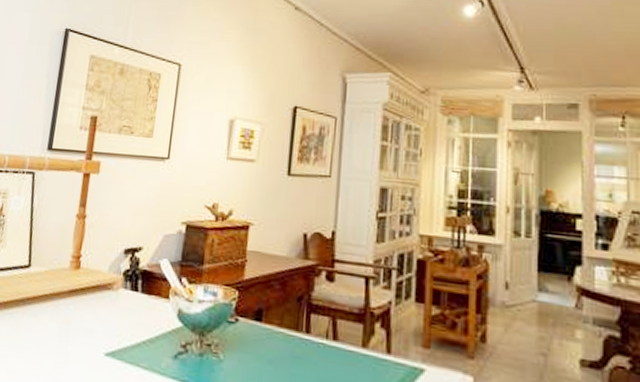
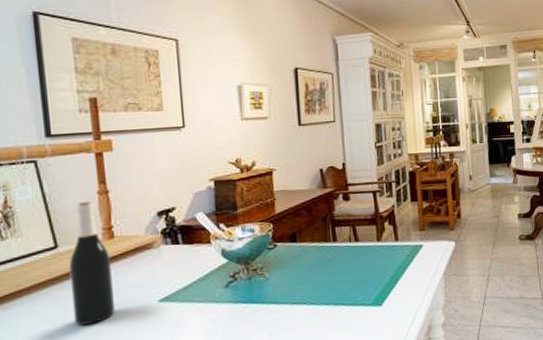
wine bottle: none [25,223,72,362] -> present [69,201,115,325]

